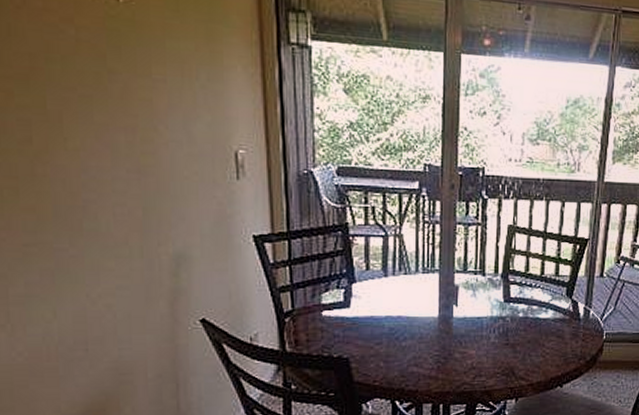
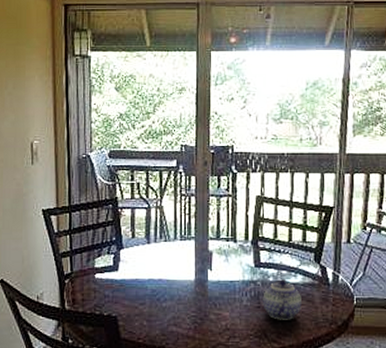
teapot: none [511,315,551,357] -> present [263,279,302,320]

